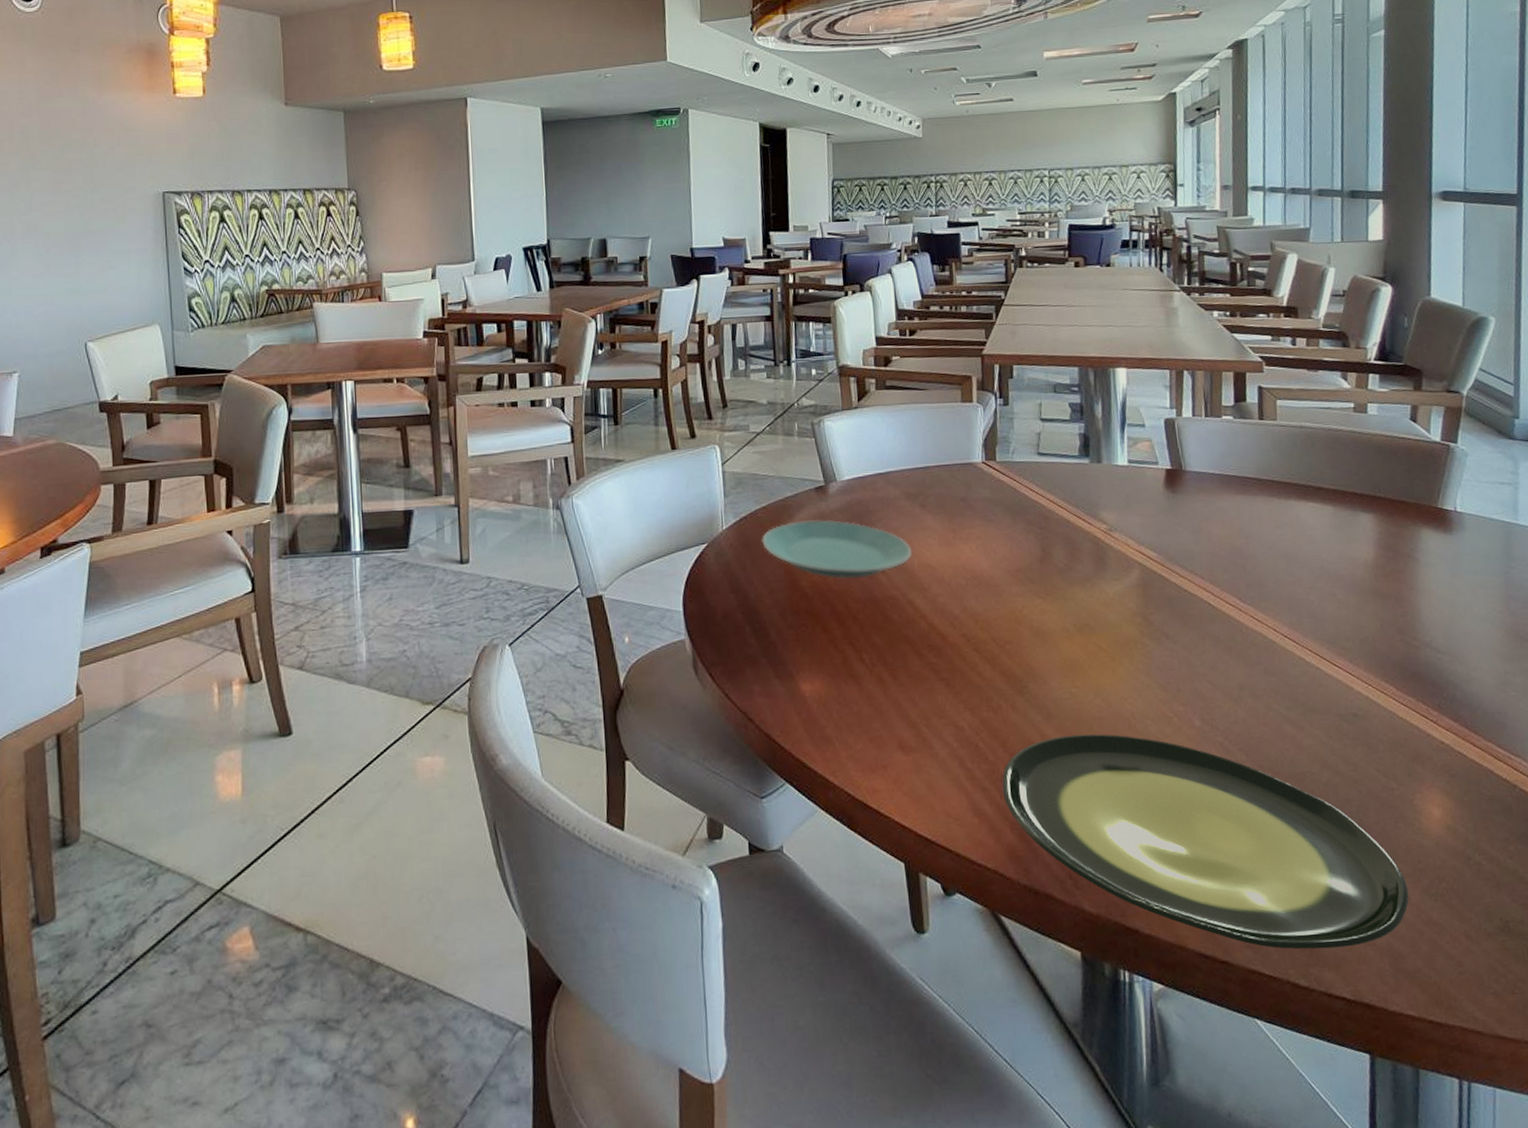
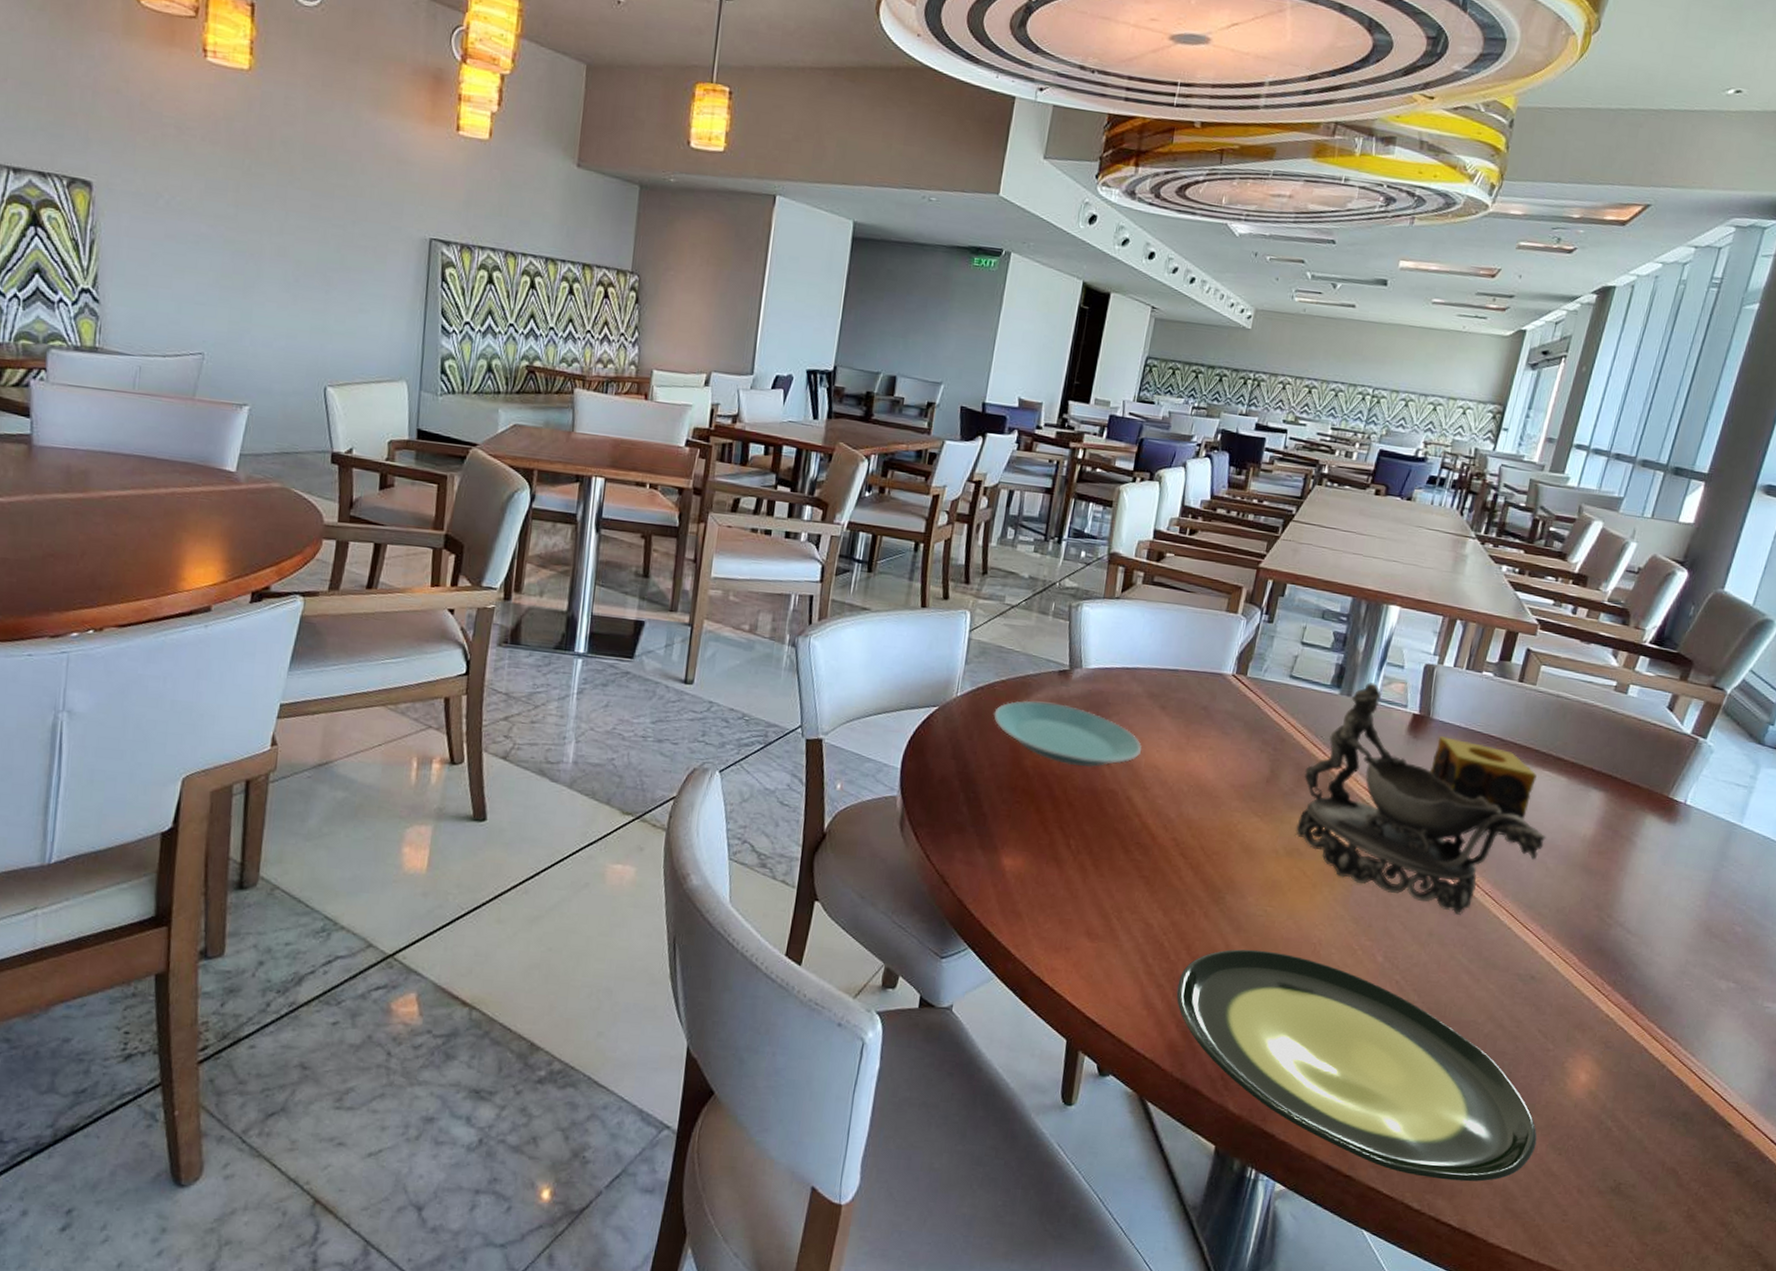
decorative bowl: none [1075,446,1329,663] -> present [1295,682,1546,915]
candle: none [1196,486,1303,574] -> present [1430,736,1537,835]

